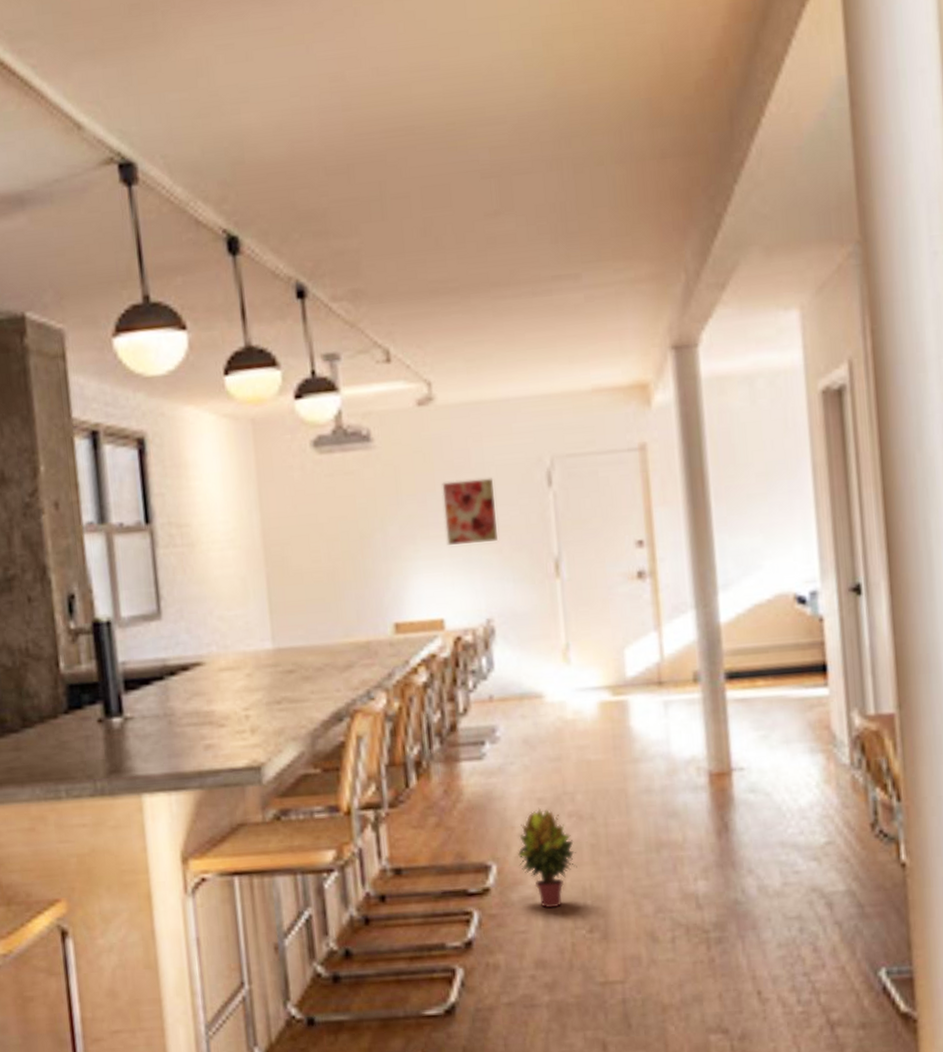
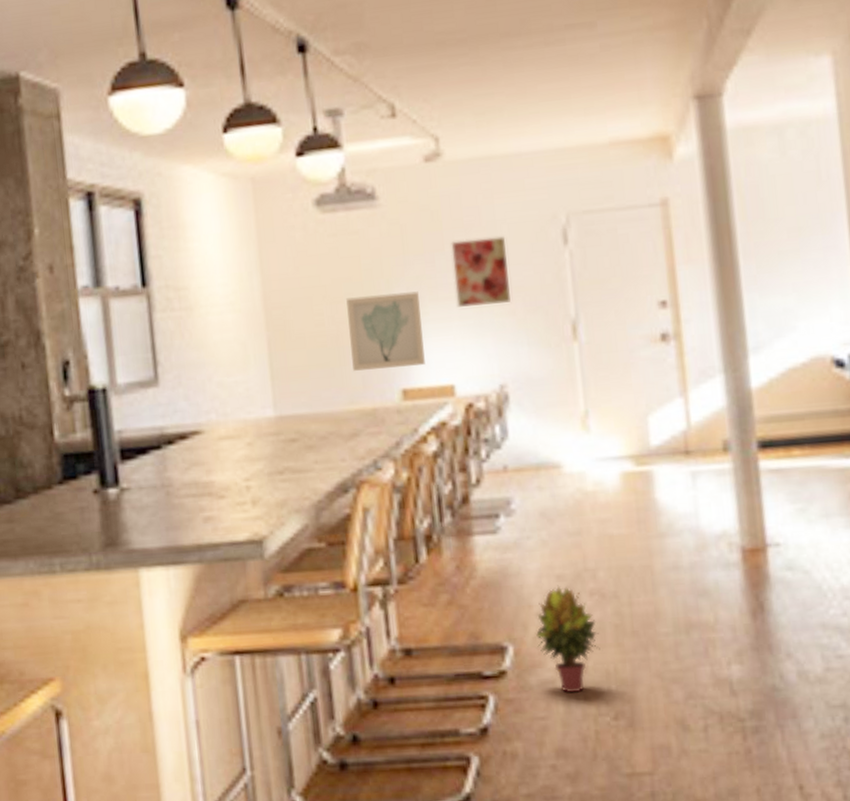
wall art: none [342,530,417,606] -> present [346,291,425,371]

